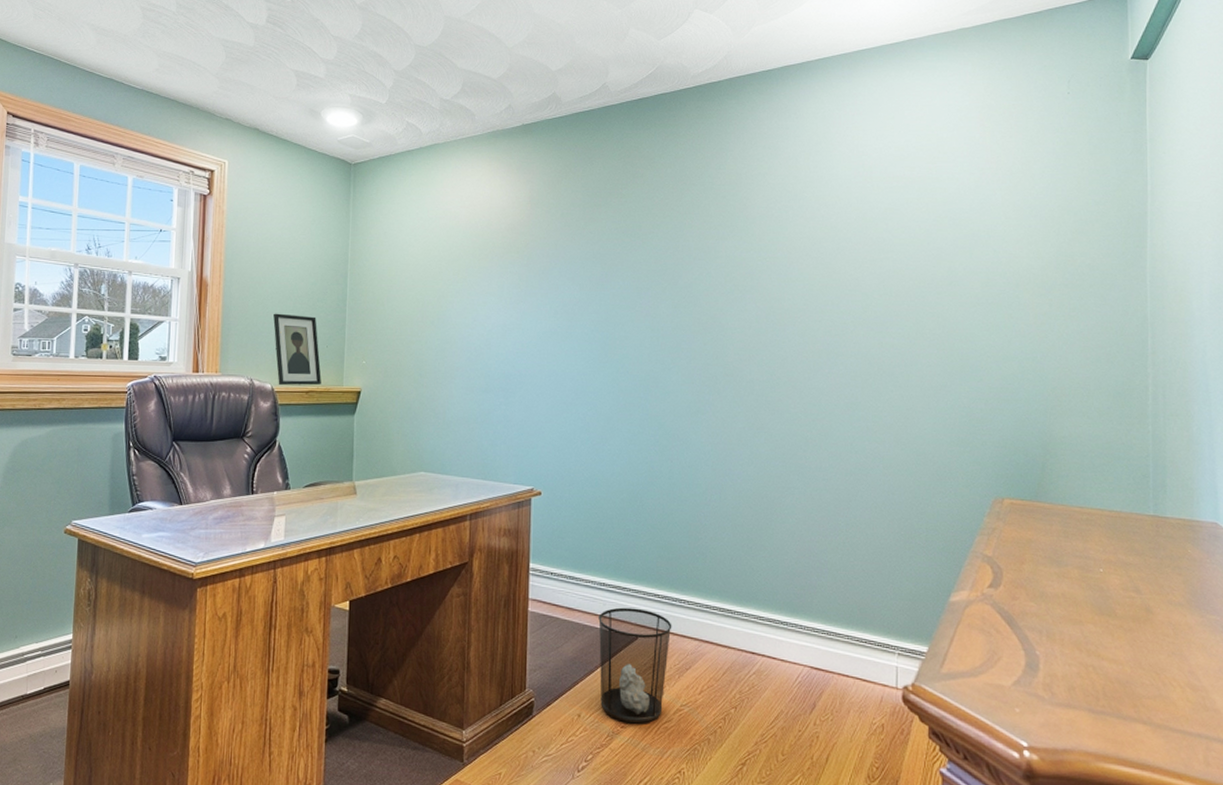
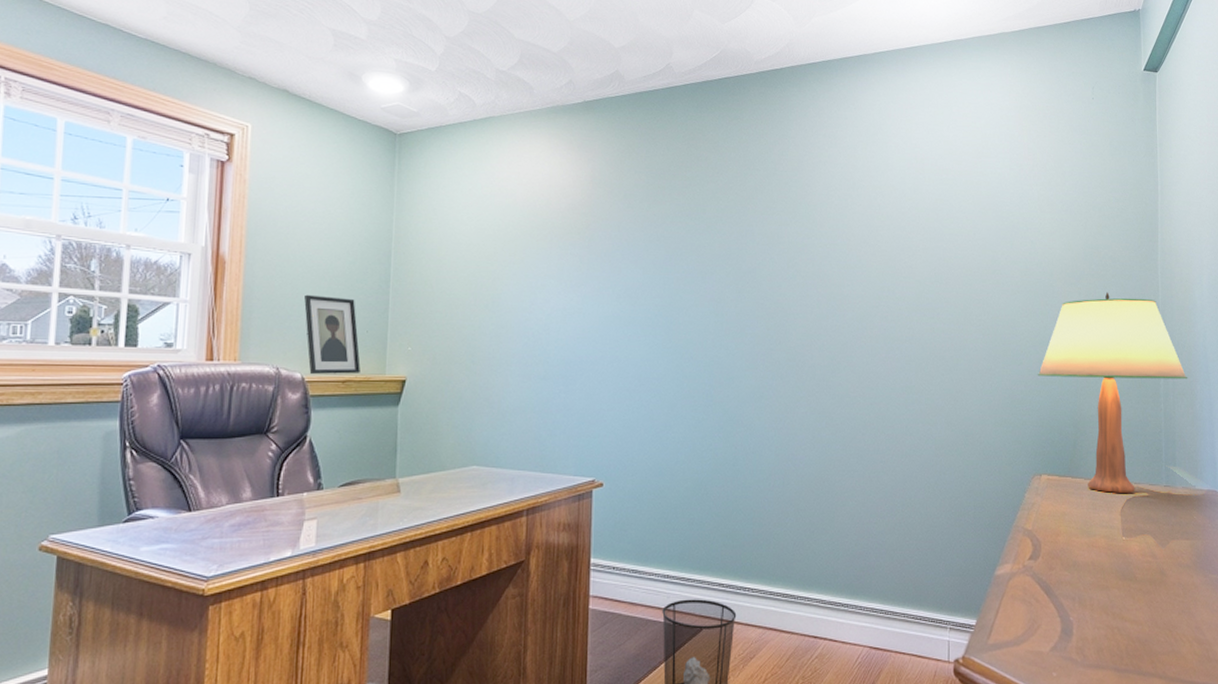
table lamp: none [1000,303,1183,521] -> present [1037,292,1188,493]

